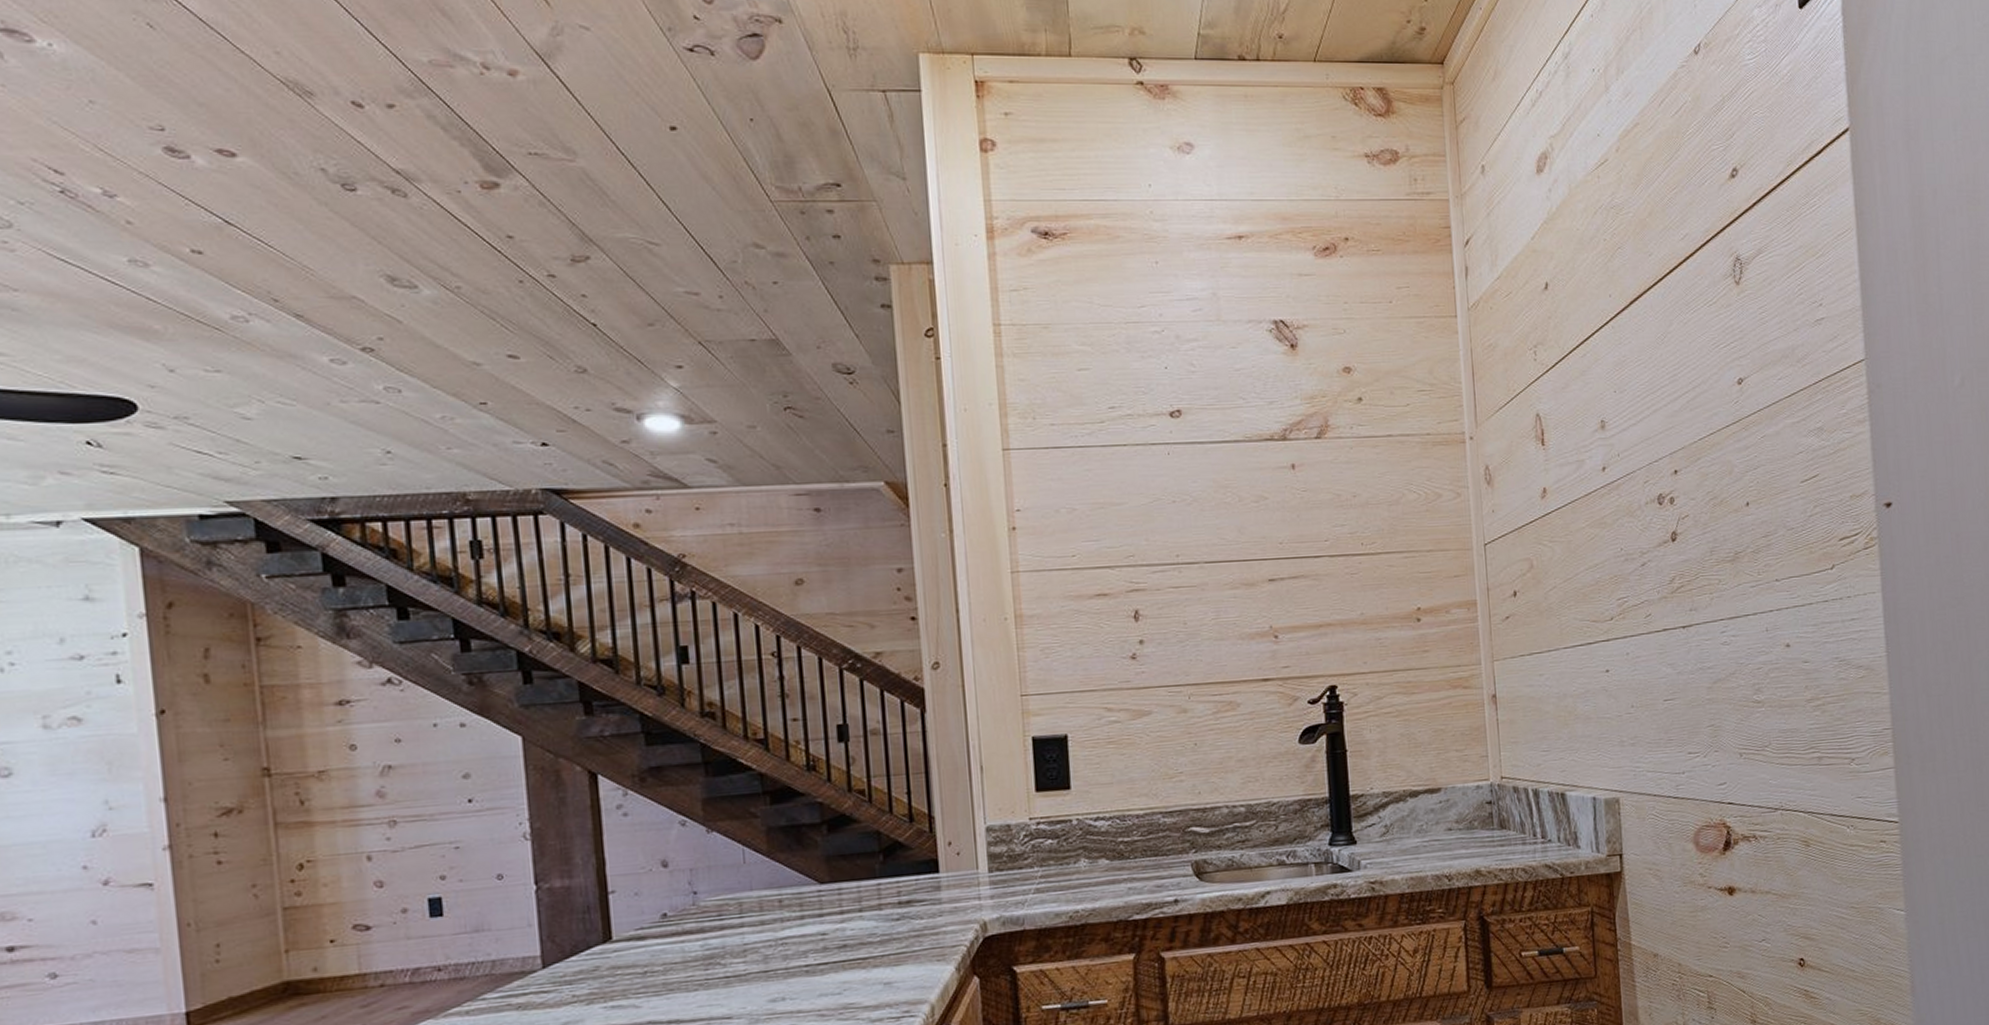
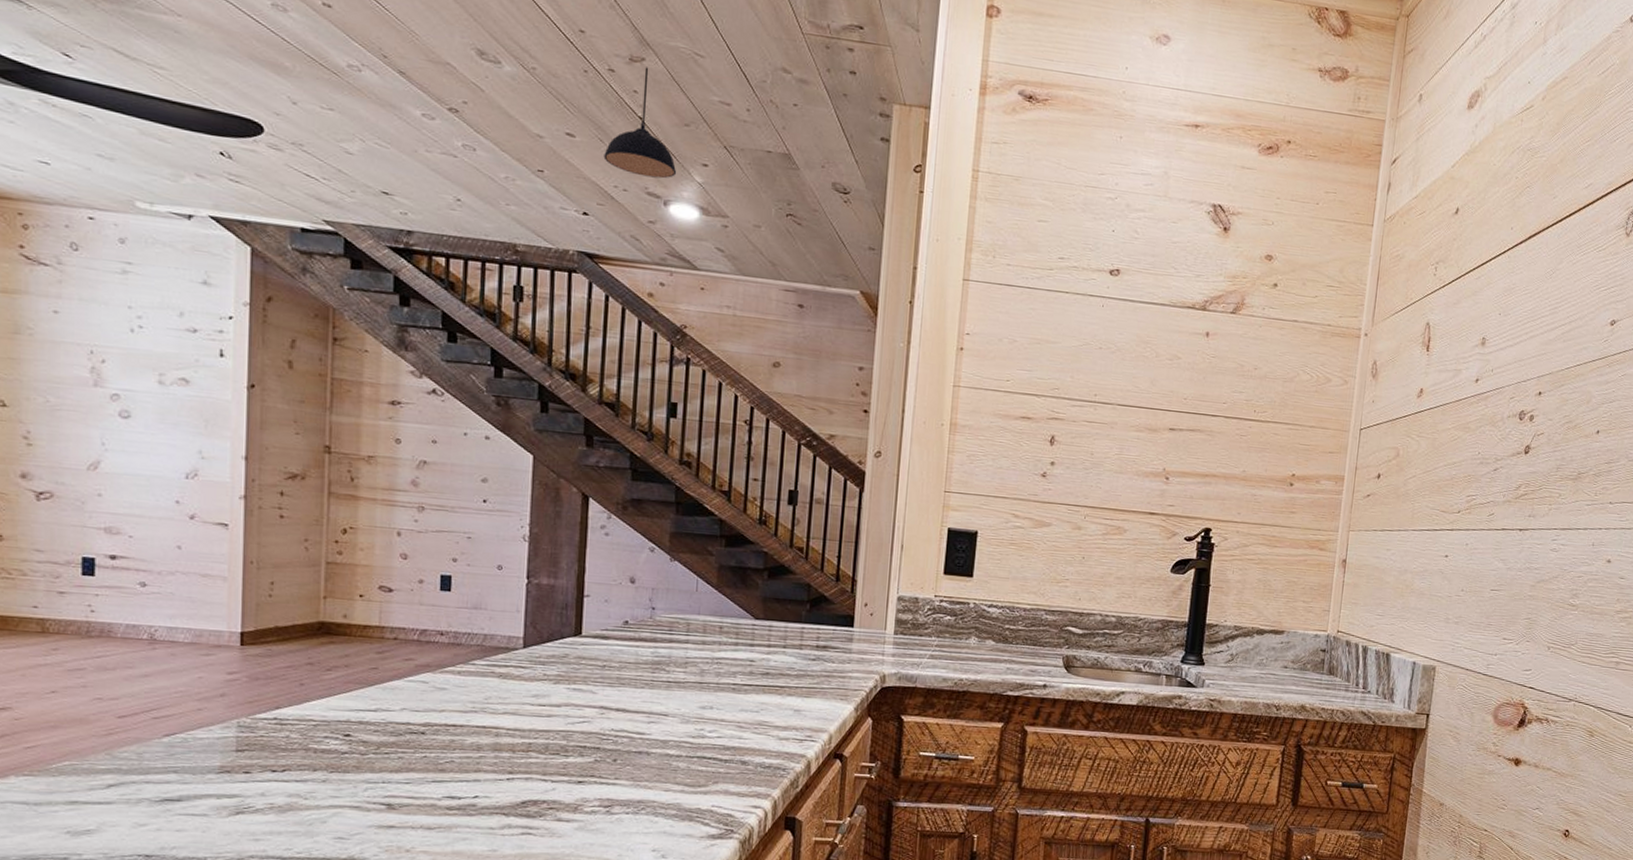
pendant light: none [556,266,647,391] -> present [603,67,677,179]

